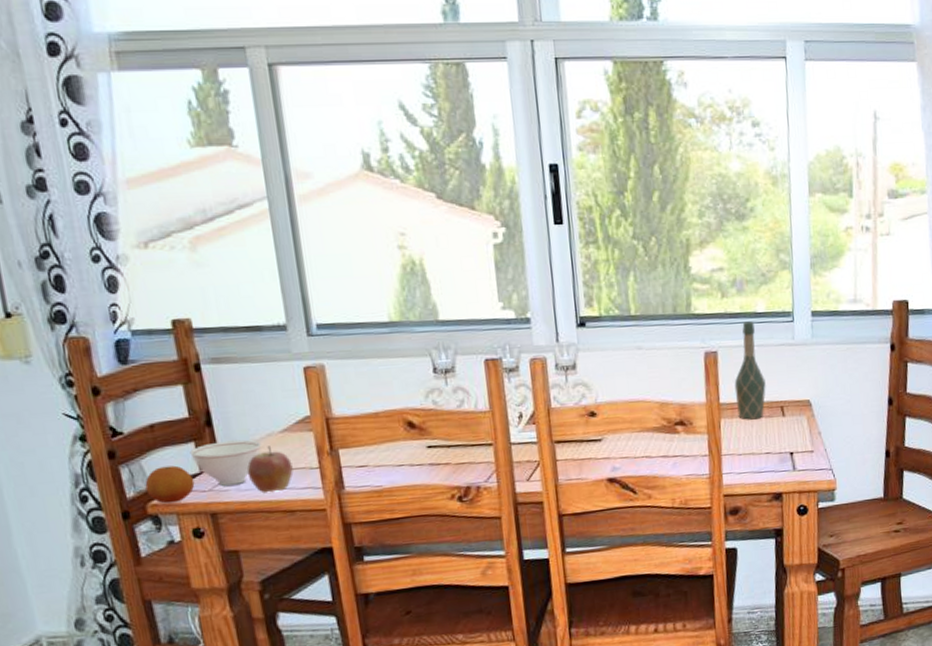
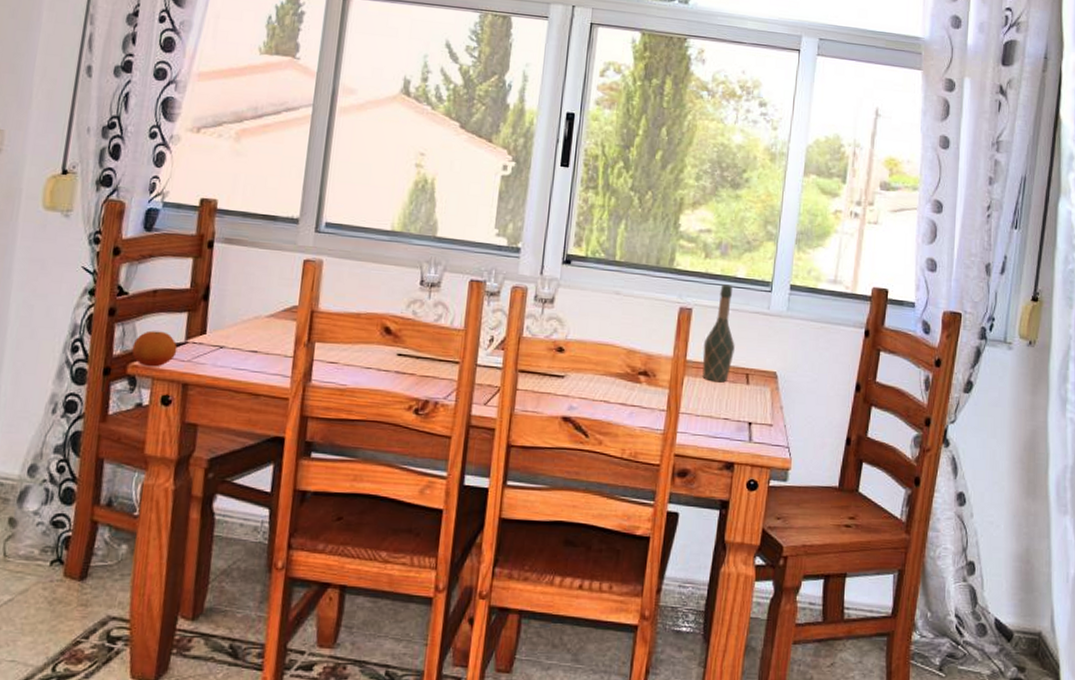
bowl: present [190,439,262,486] -> none [181,316,247,360]
apple: present [247,446,294,494] -> none [226,328,270,374]

